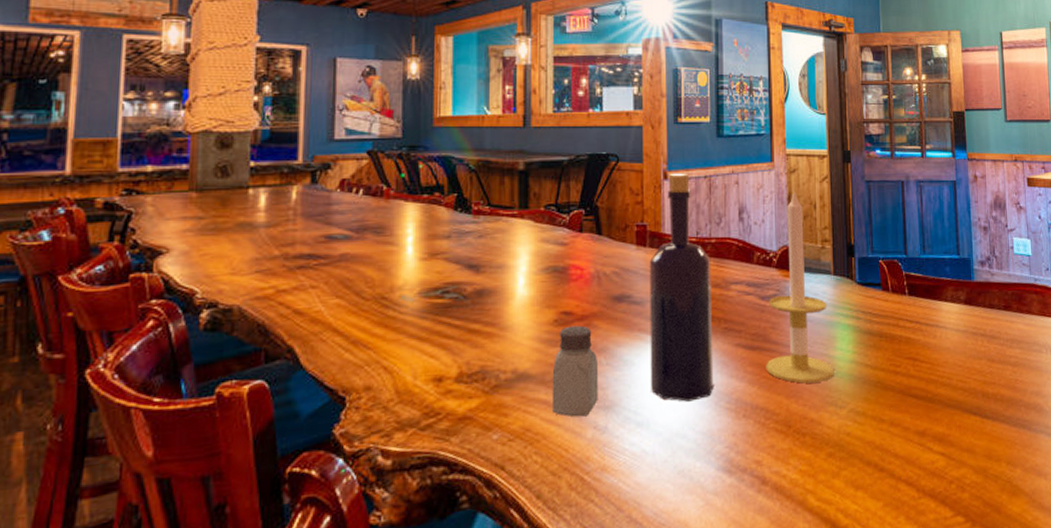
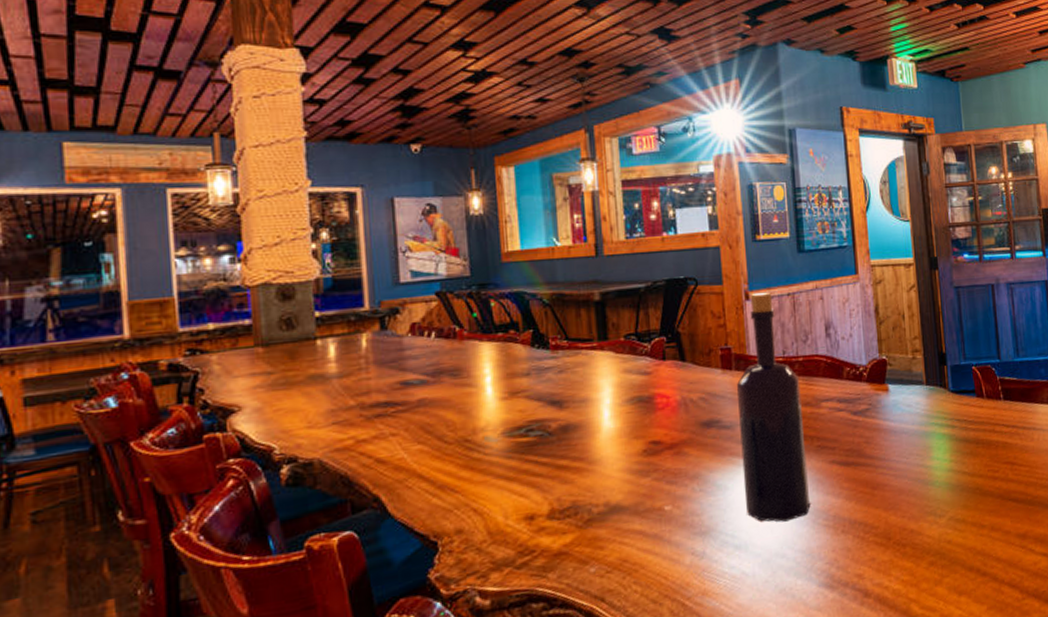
saltshaker: present [551,325,599,417] -> none [645,453,694,545]
candle: present [766,189,835,384] -> none [861,300,932,496]

